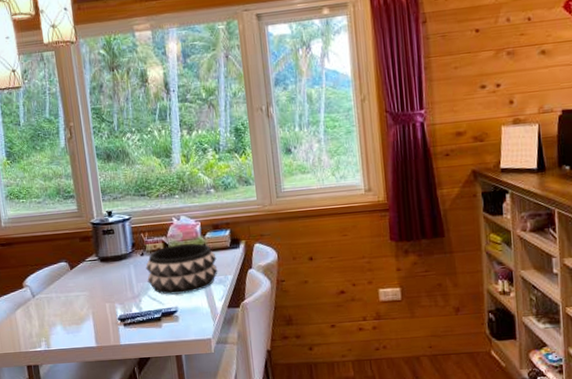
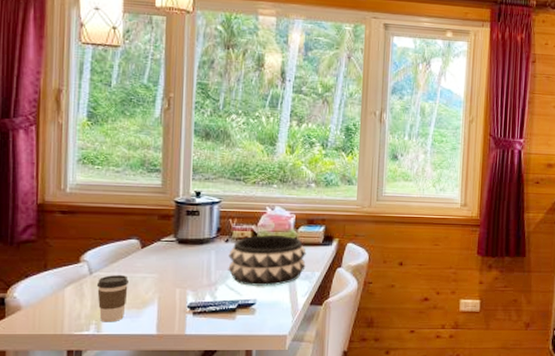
coffee cup: none [40,295,67,339] -> present [97,275,129,322]

